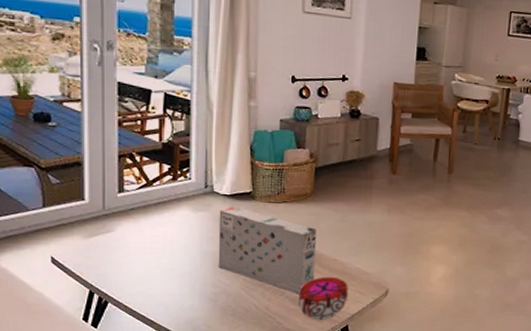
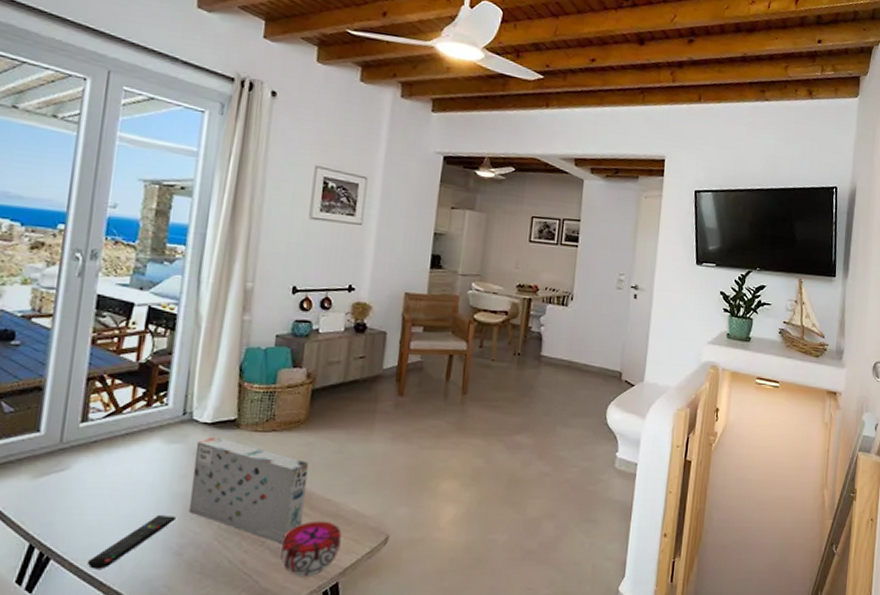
remote control: none [138,270,208,311] -> present [86,516,176,569]

